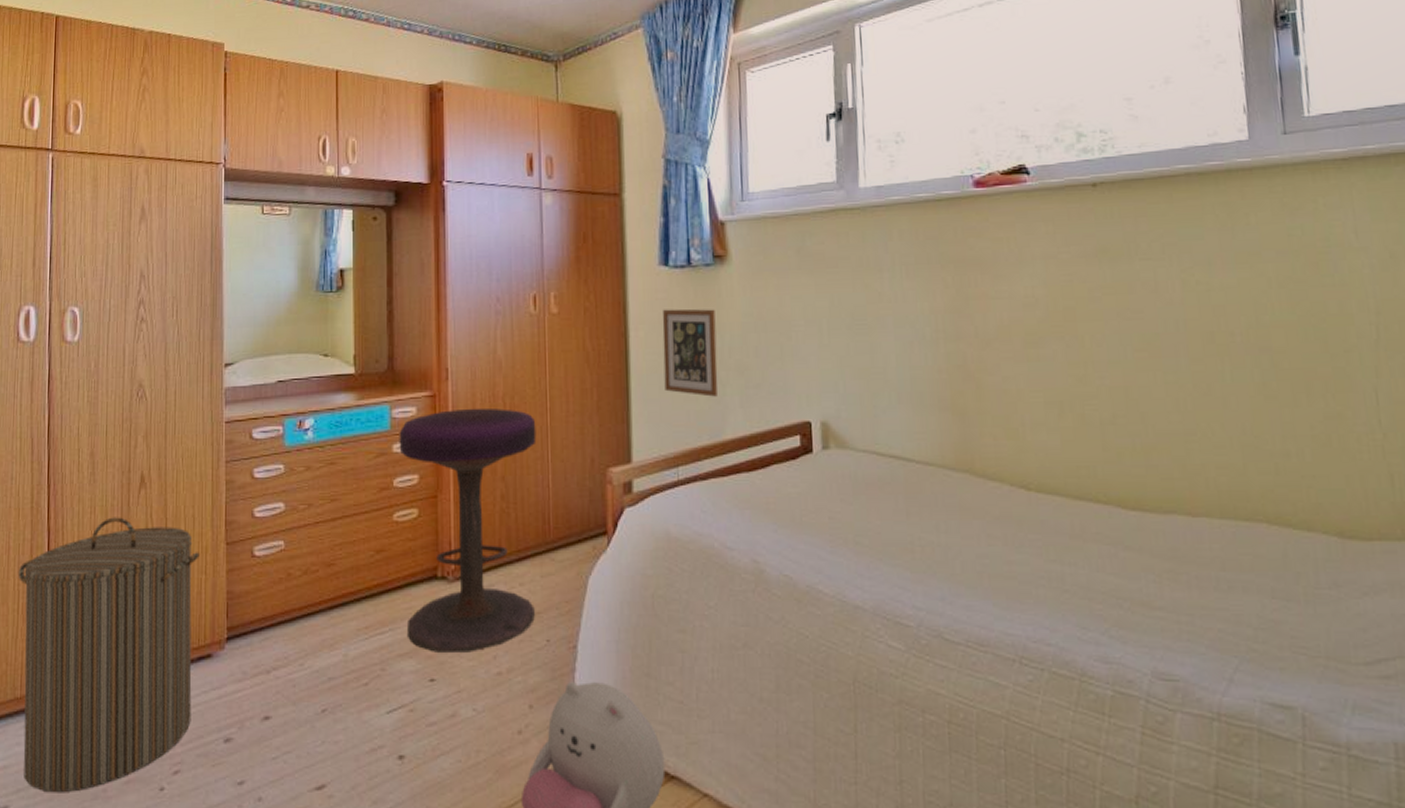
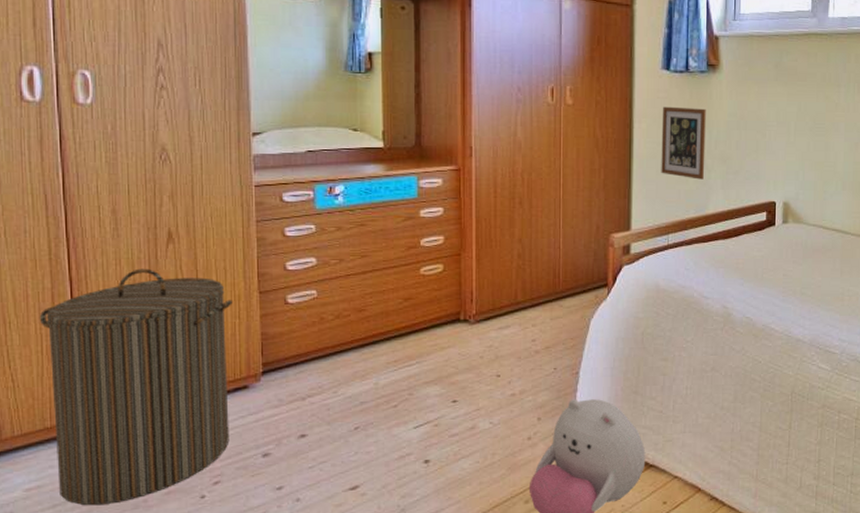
stool: present [399,408,537,653] -> none [426,181,550,380]

